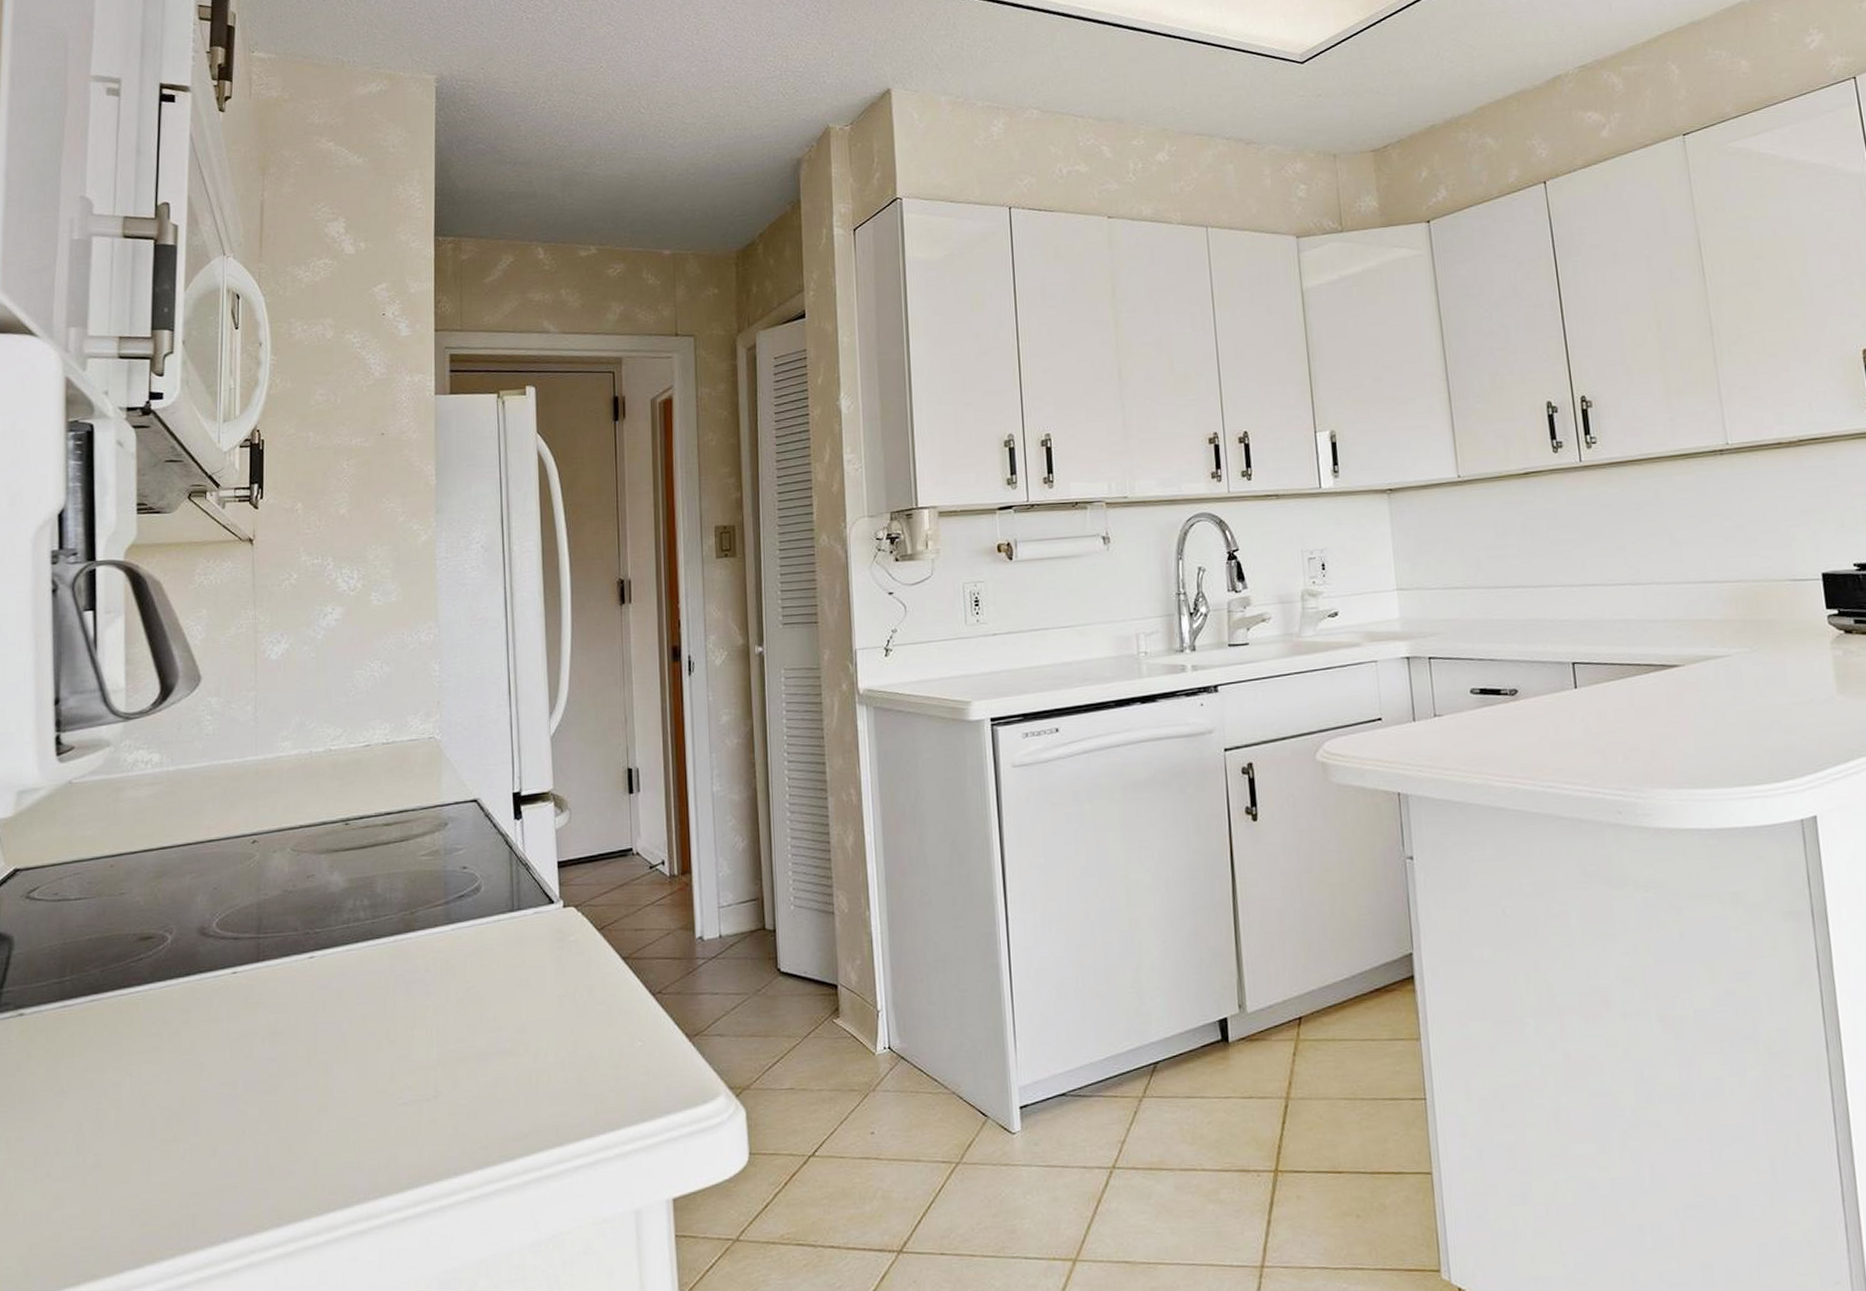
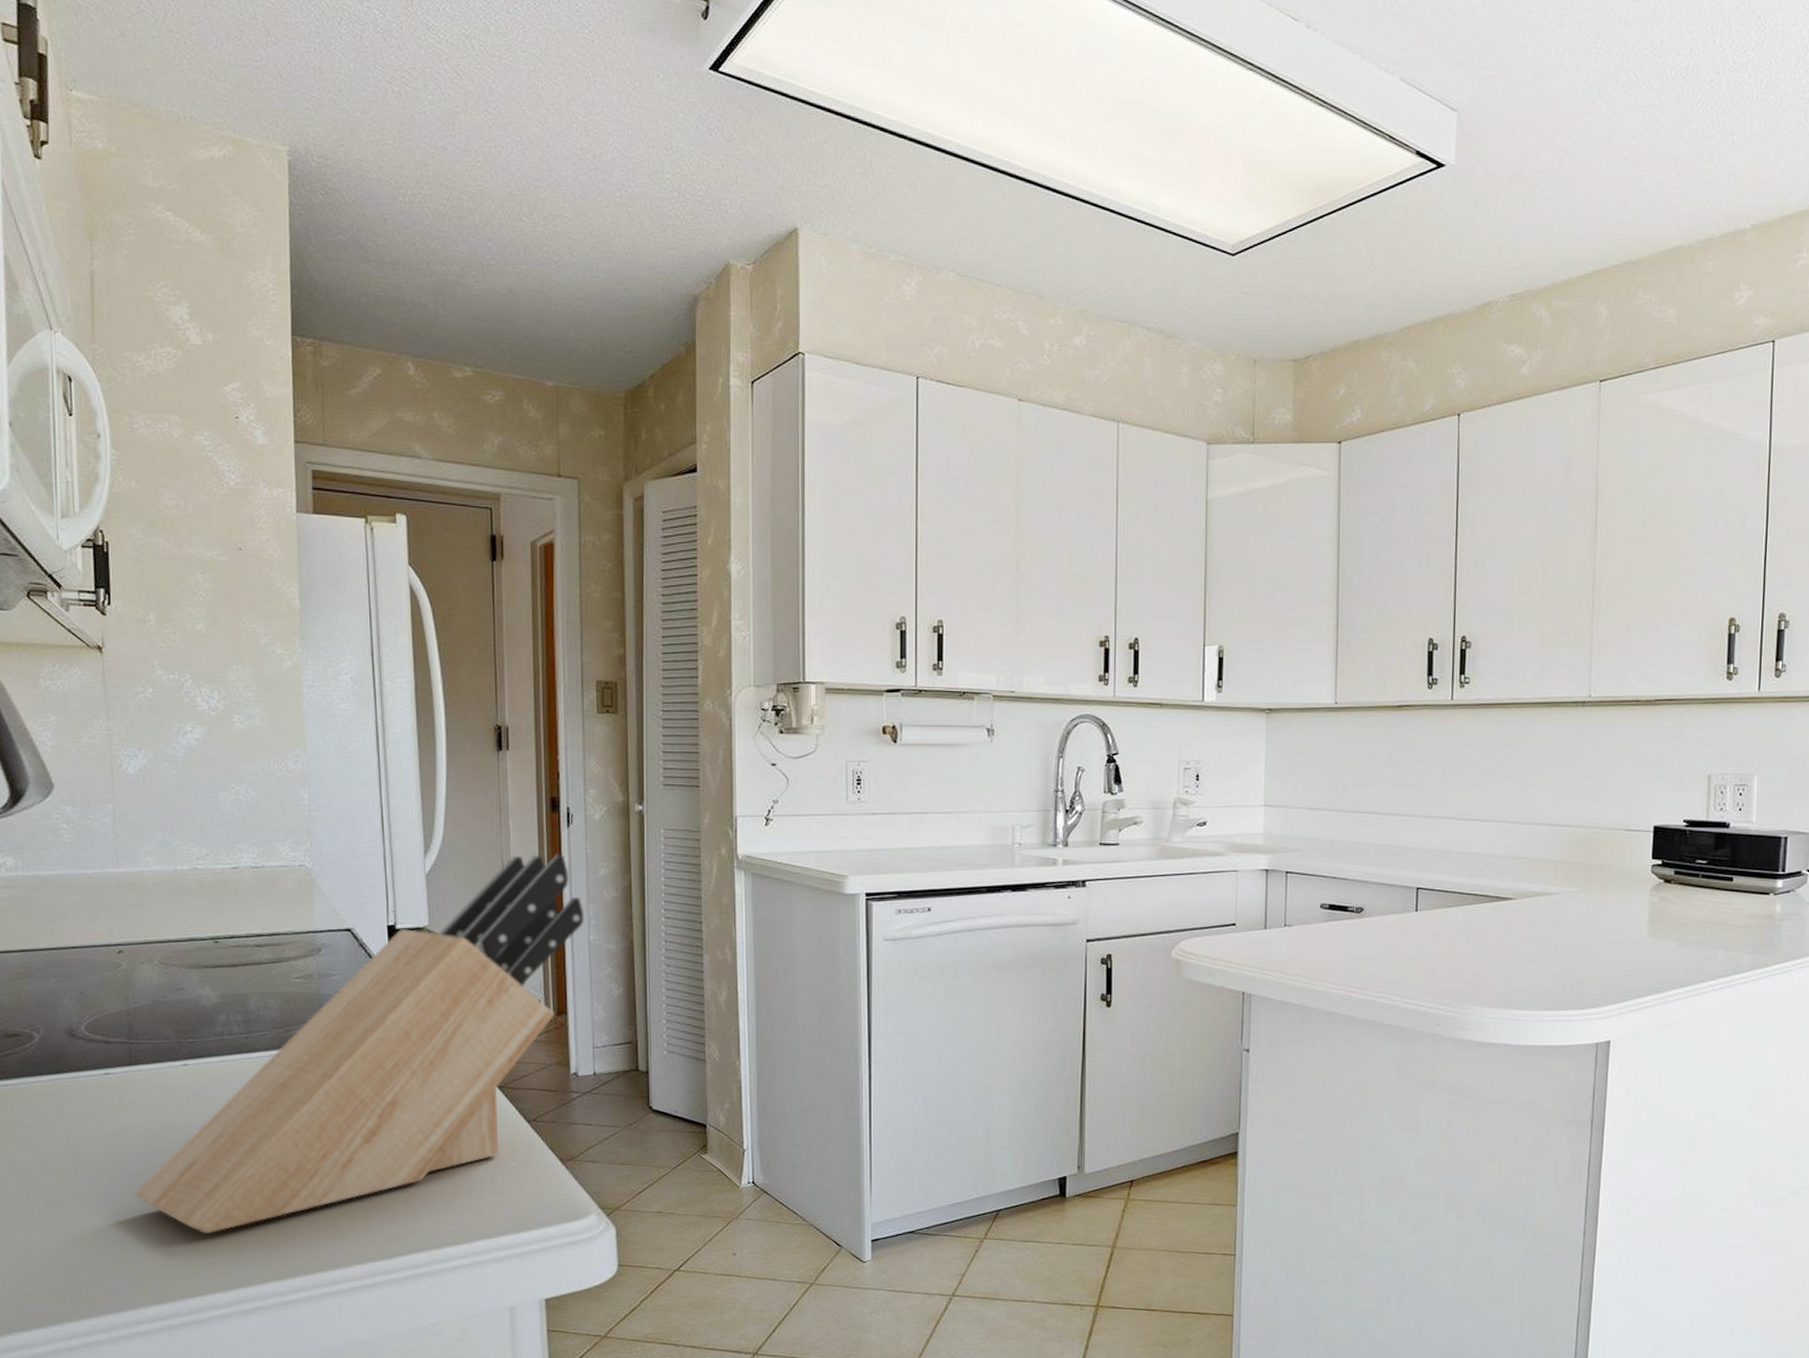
knife block: none [255,704,707,1144] -> present [134,853,585,1233]

